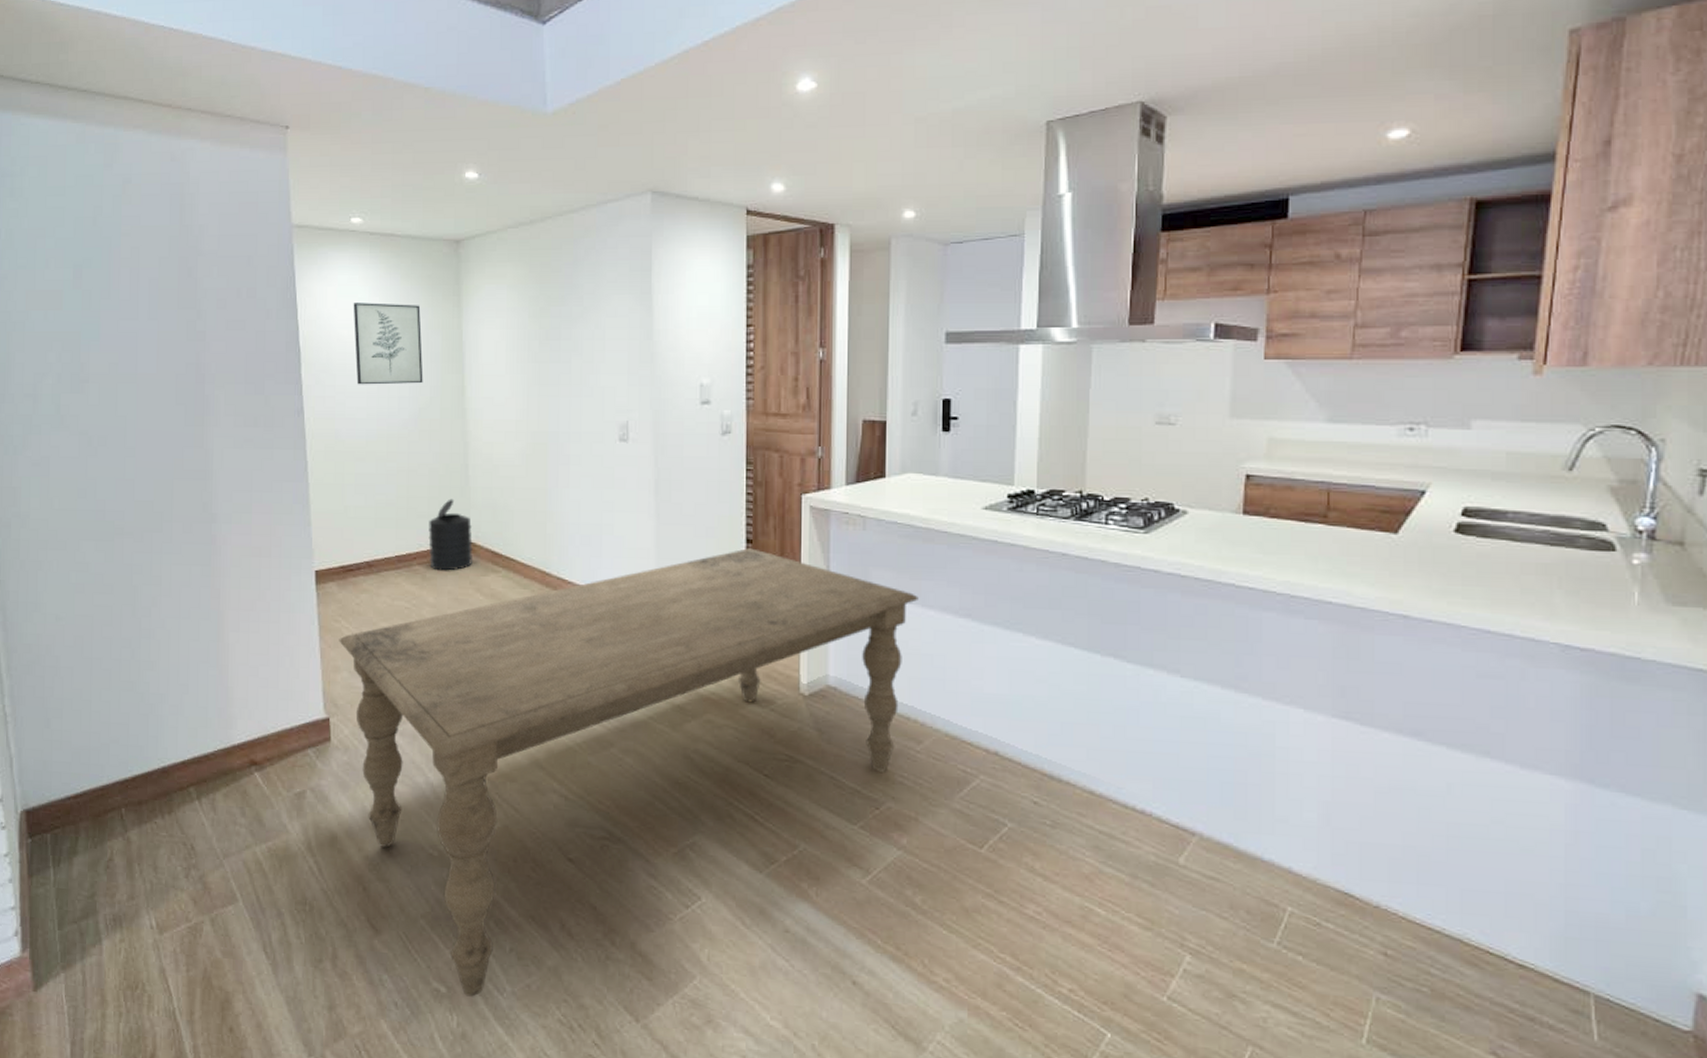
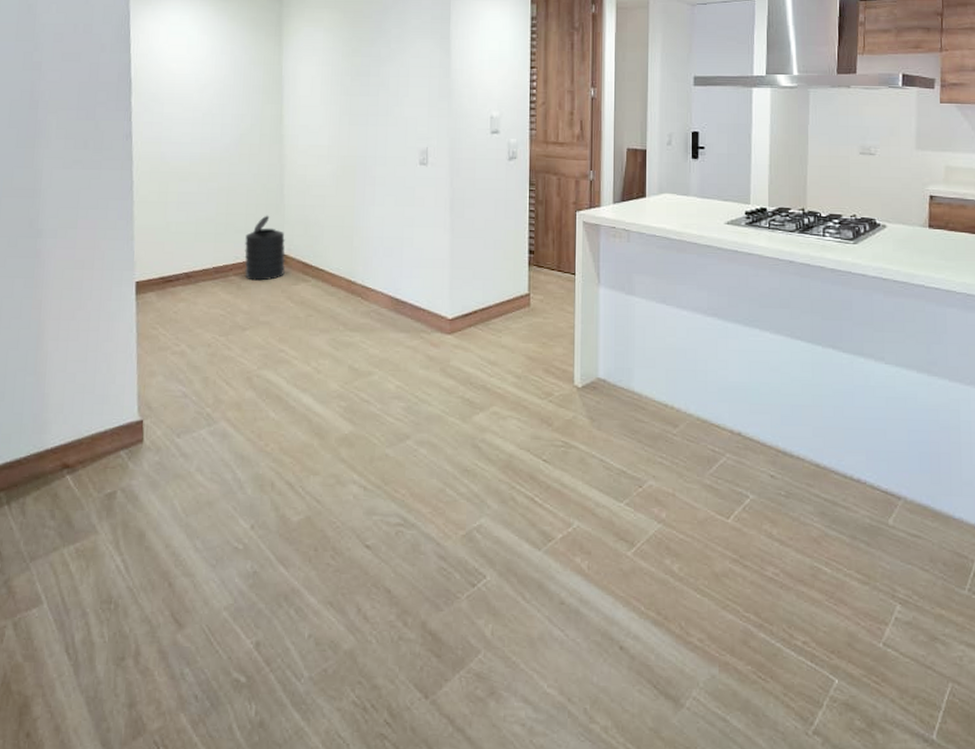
dining table: present [339,548,918,997] -> none [155,258,674,685]
wall art: present [353,303,423,385] -> none [182,40,245,113]

